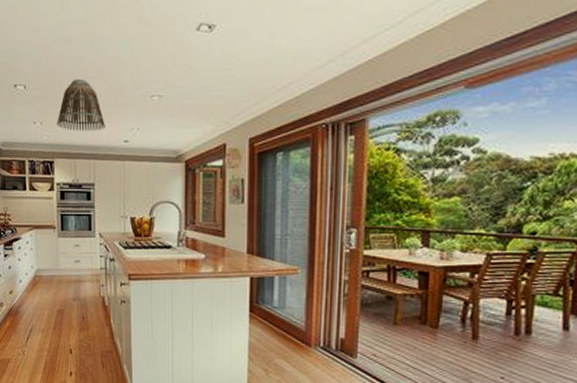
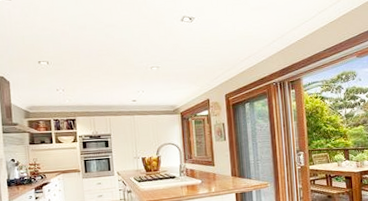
lamp shade: present [57,78,105,131] -> none [76,55,117,95]

